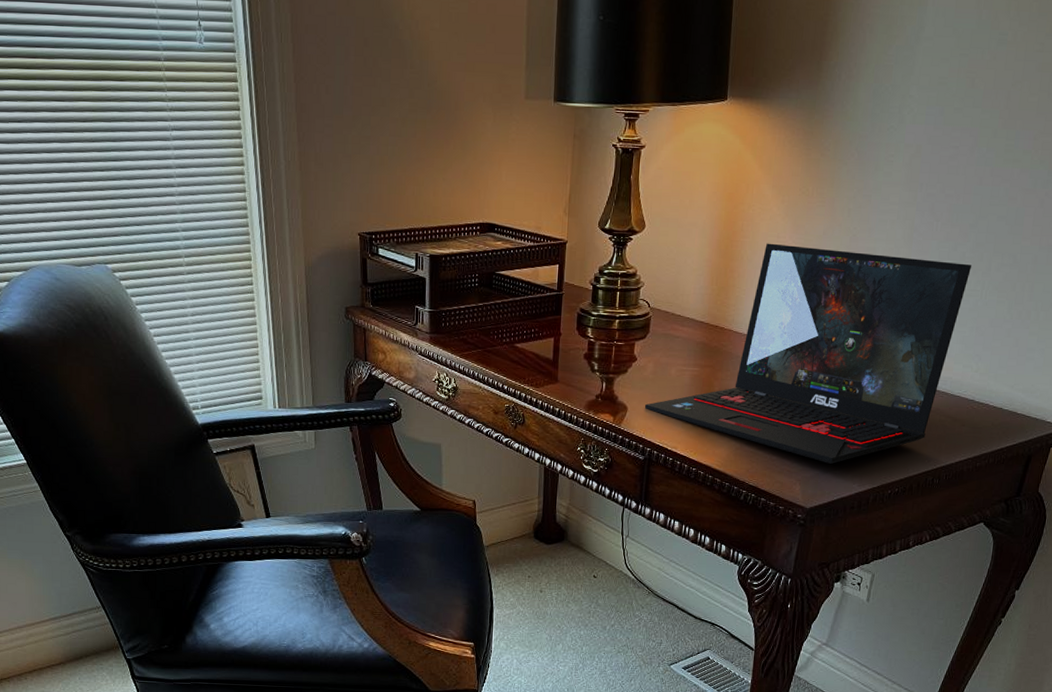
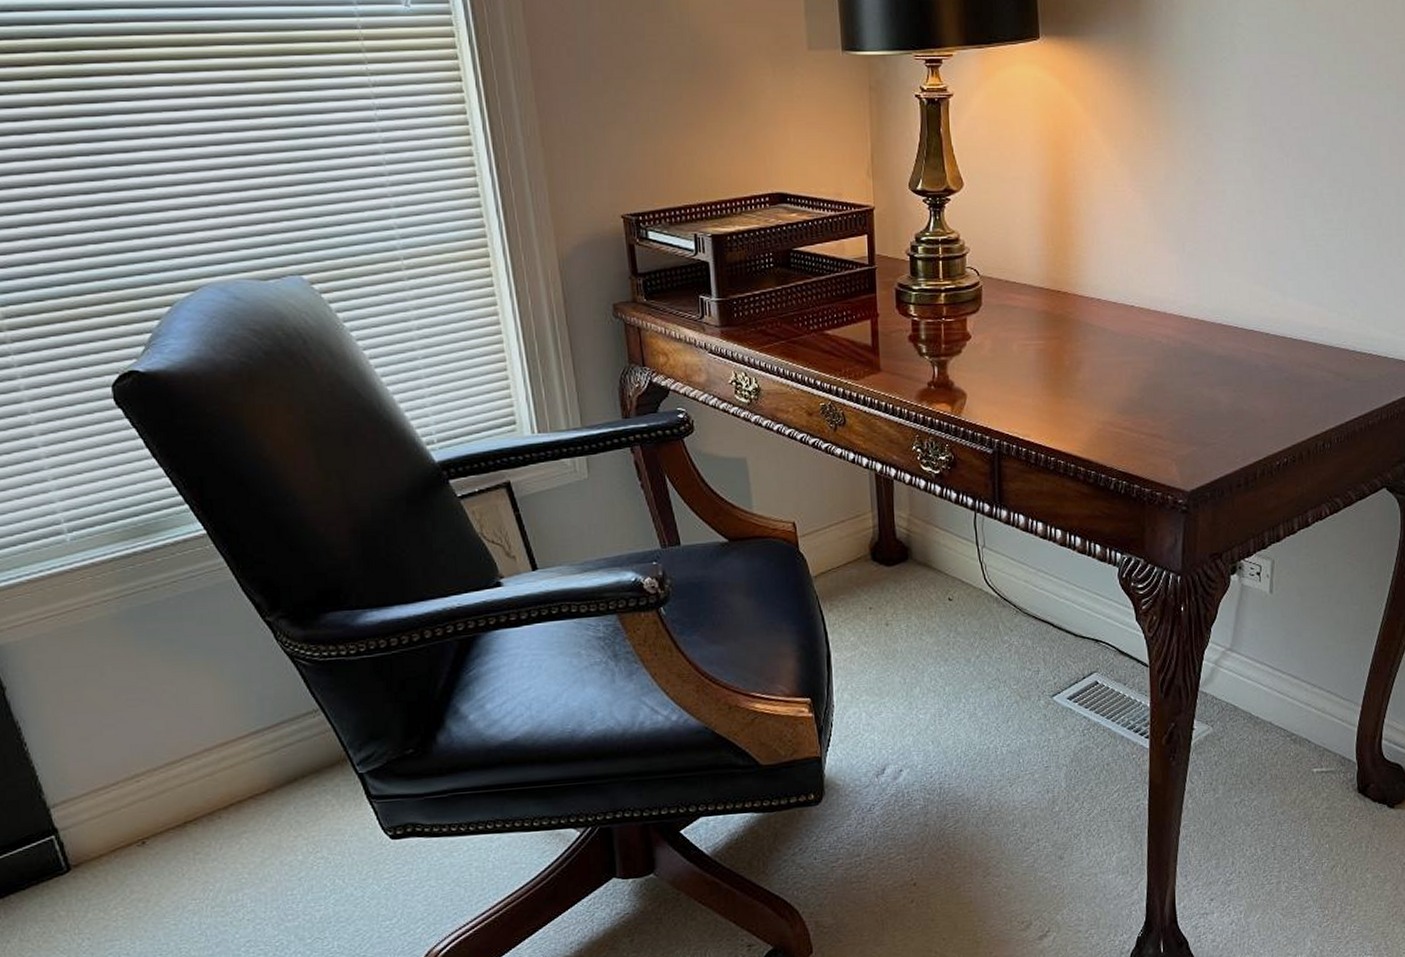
laptop: present [645,243,971,464] -> none [987,193,1331,438]

